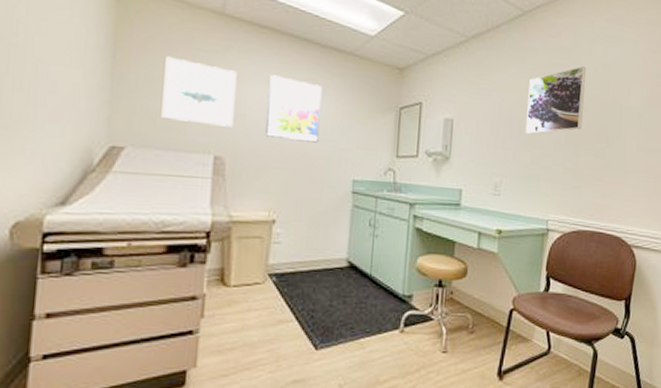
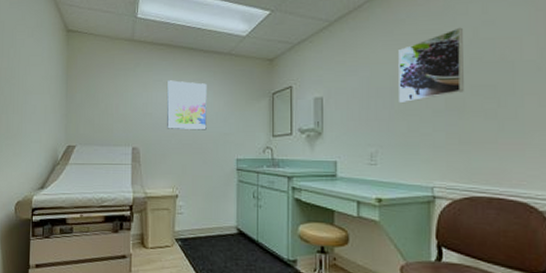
wall art: present [161,56,237,127] -> none [97,77,144,124]

